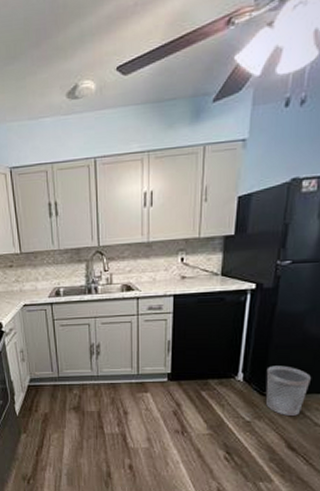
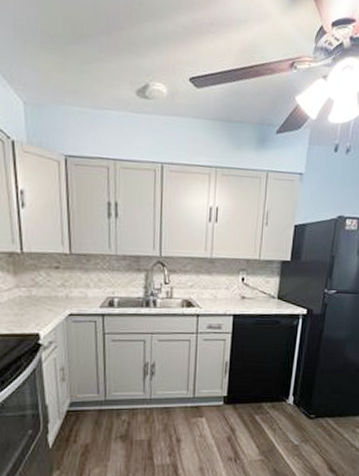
wastebasket: present [265,365,311,416] -> none [311,389,349,438]

